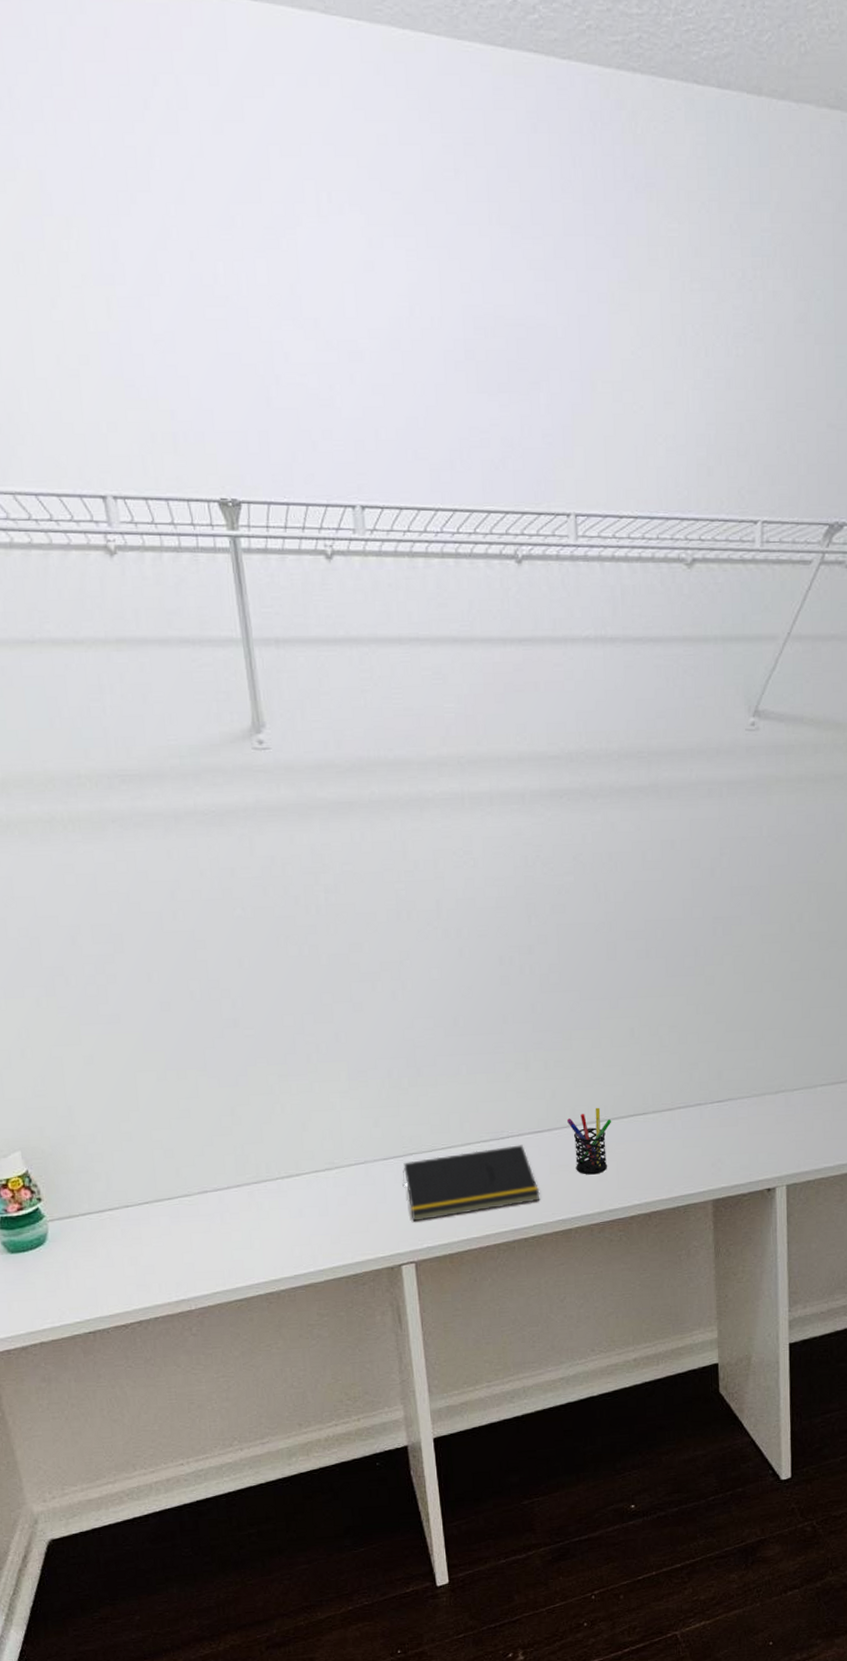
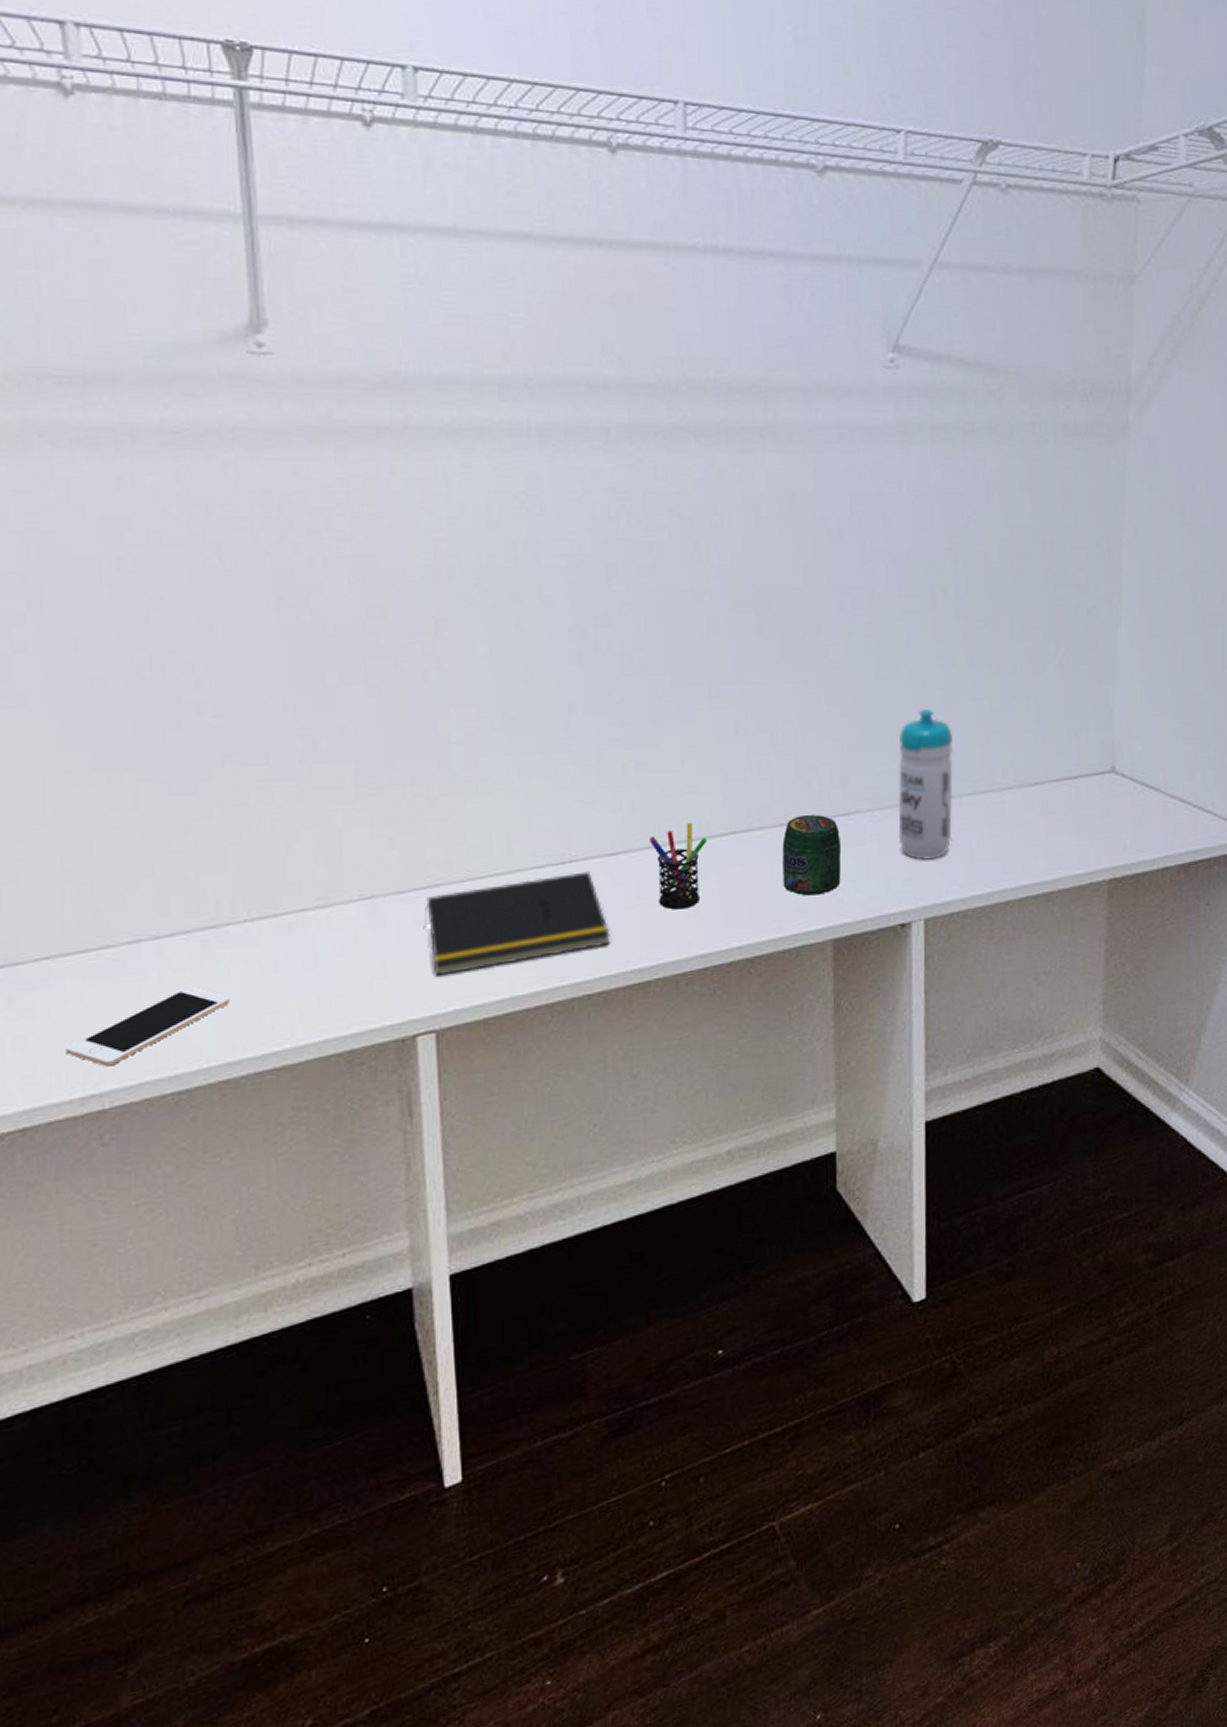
cell phone: none [163,1225,270,1280] -> present [66,986,229,1067]
jar: none [671,1101,718,1165] -> present [782,815,842,896]
water bottle: none [763,1016,809,1138] -> present [898,710,954,860]

